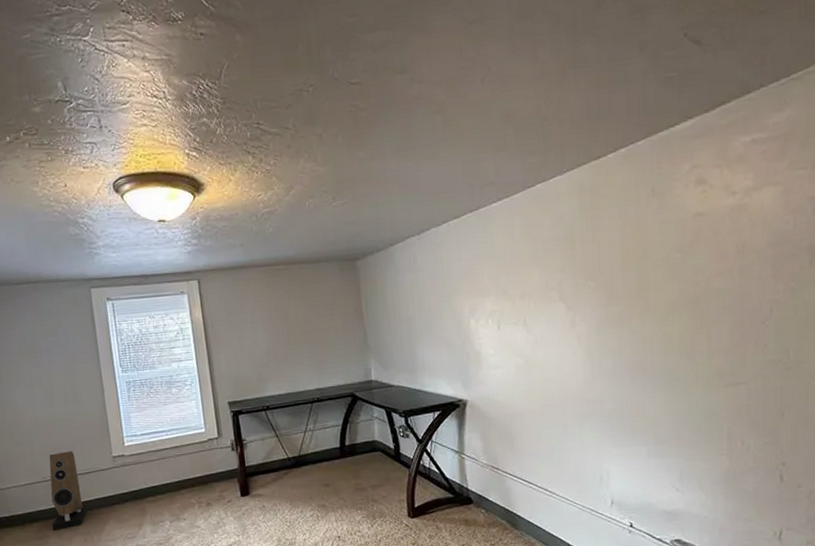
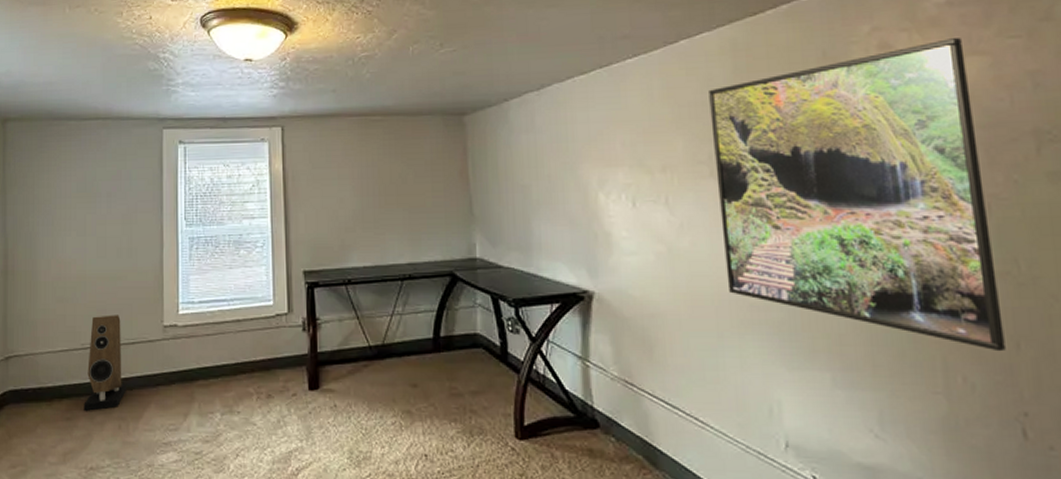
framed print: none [559,171,773,421] -> present [709,38,1006,352]

